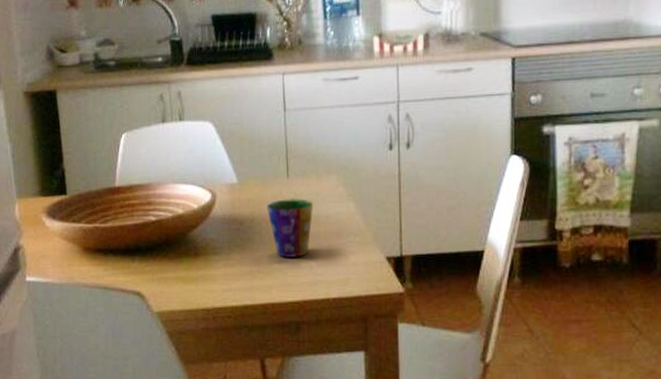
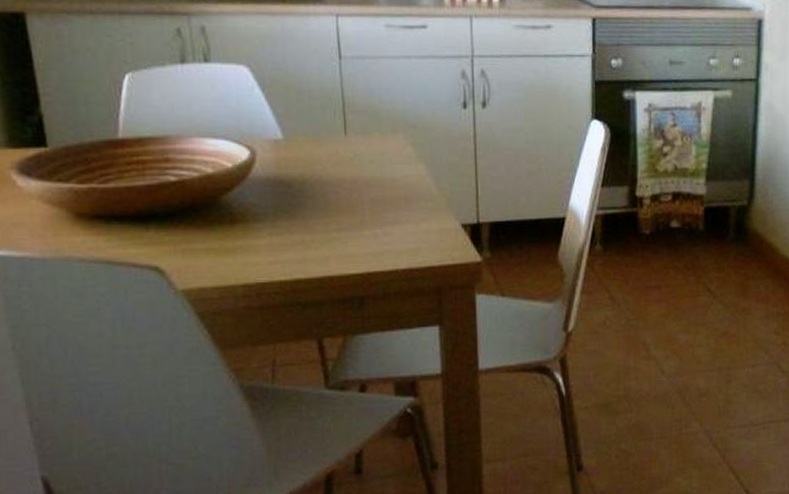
cup: present [267,198,314,257] -> none [321,158,378,225]

